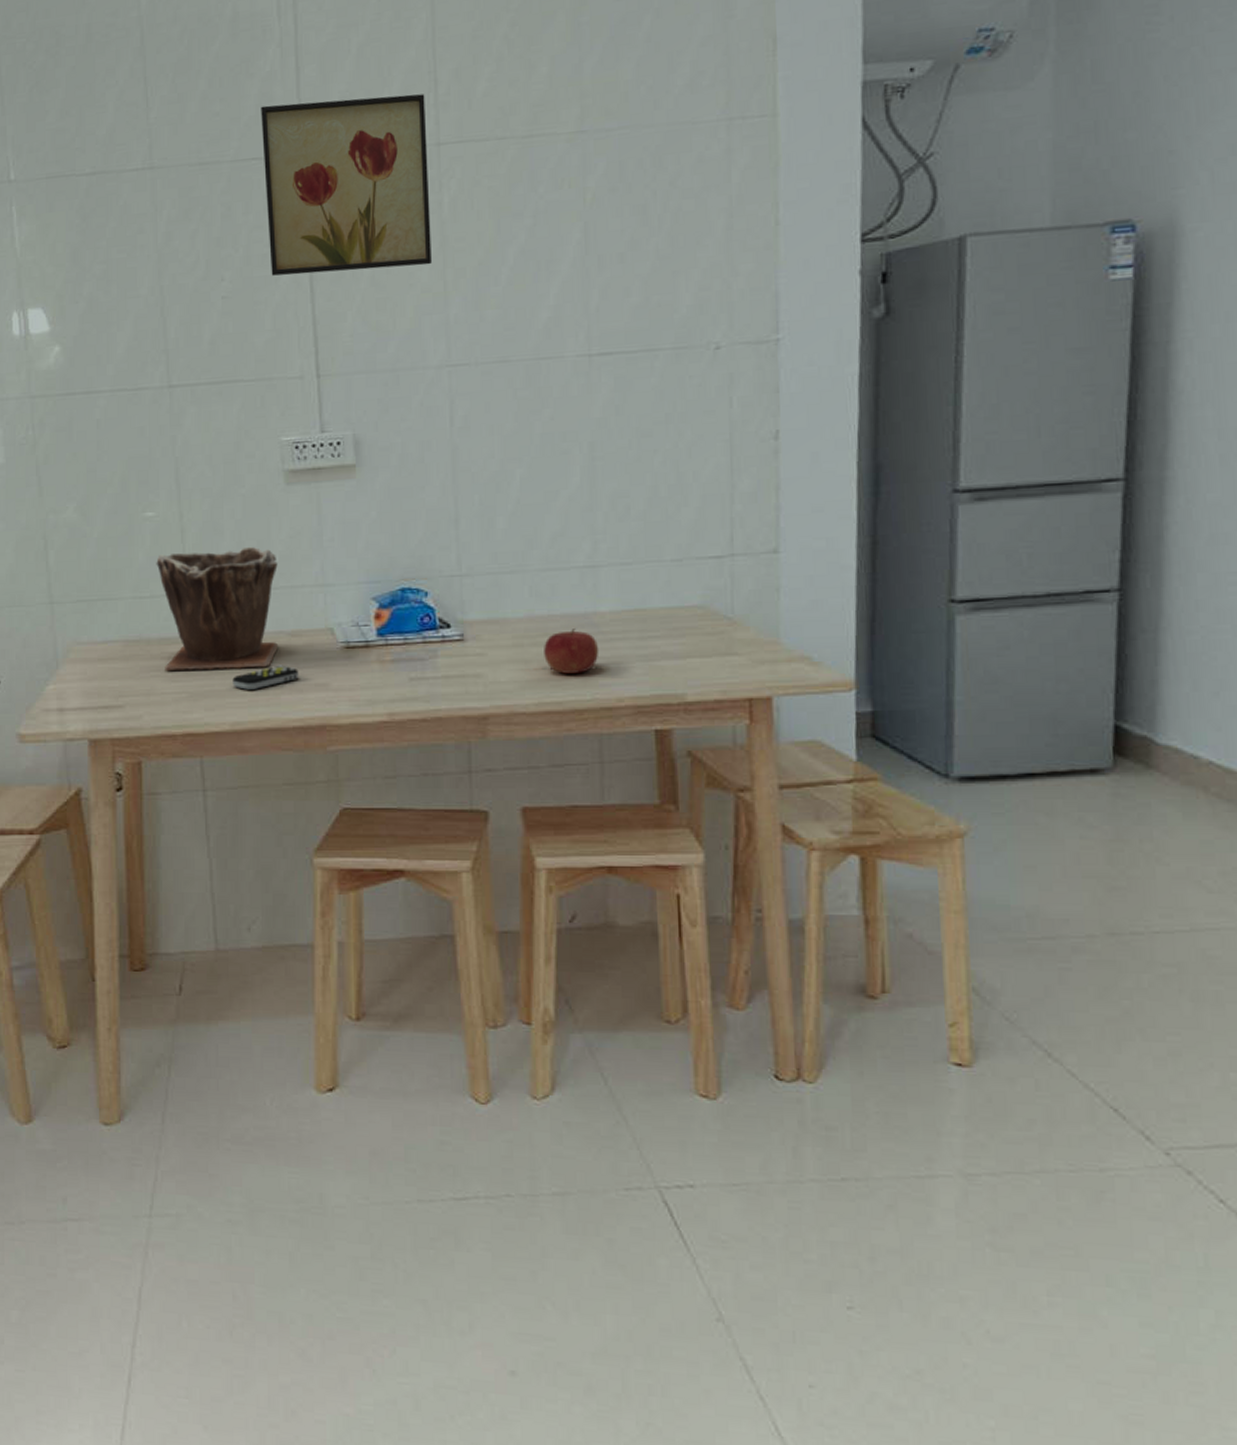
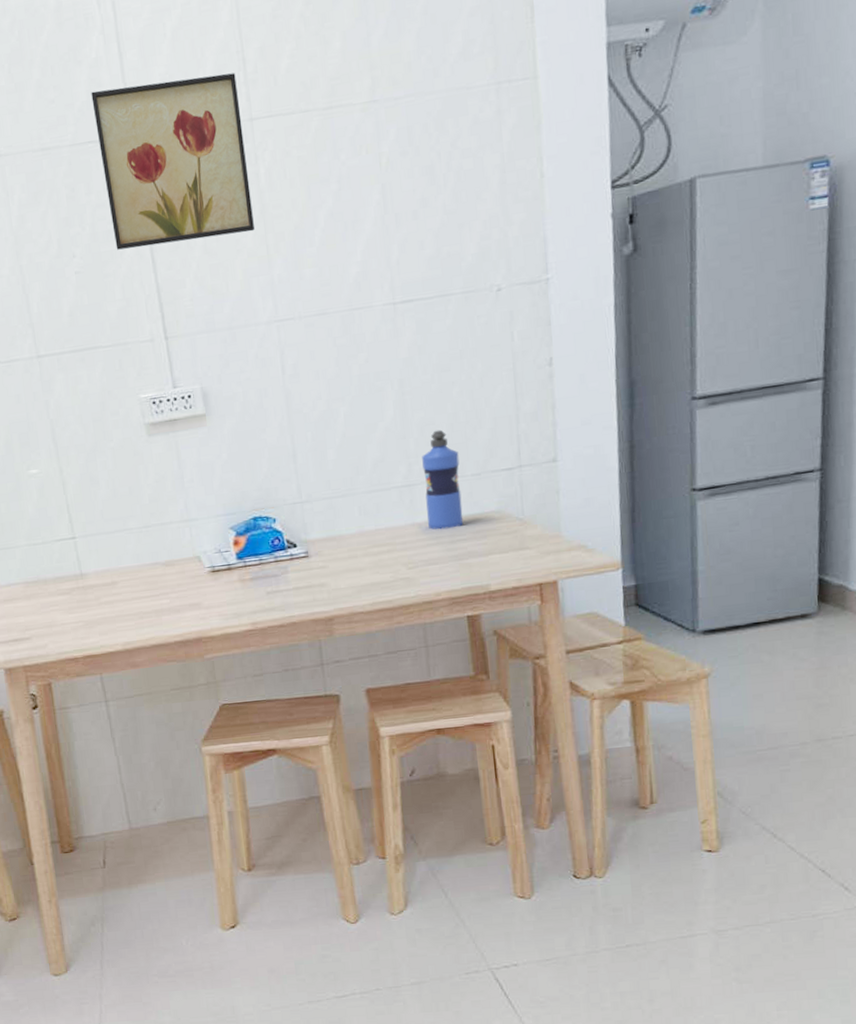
plant pot: present [156,546,279,671] -> none [44,492,156,605]
remote control: present [232,665,299,690] -> none [120,591,175,615]
fruit: present [544,629,599,674] -> none [374,539,419,577]
water bottle: none [611,504,658,622] -> present [422,429,464,530]

